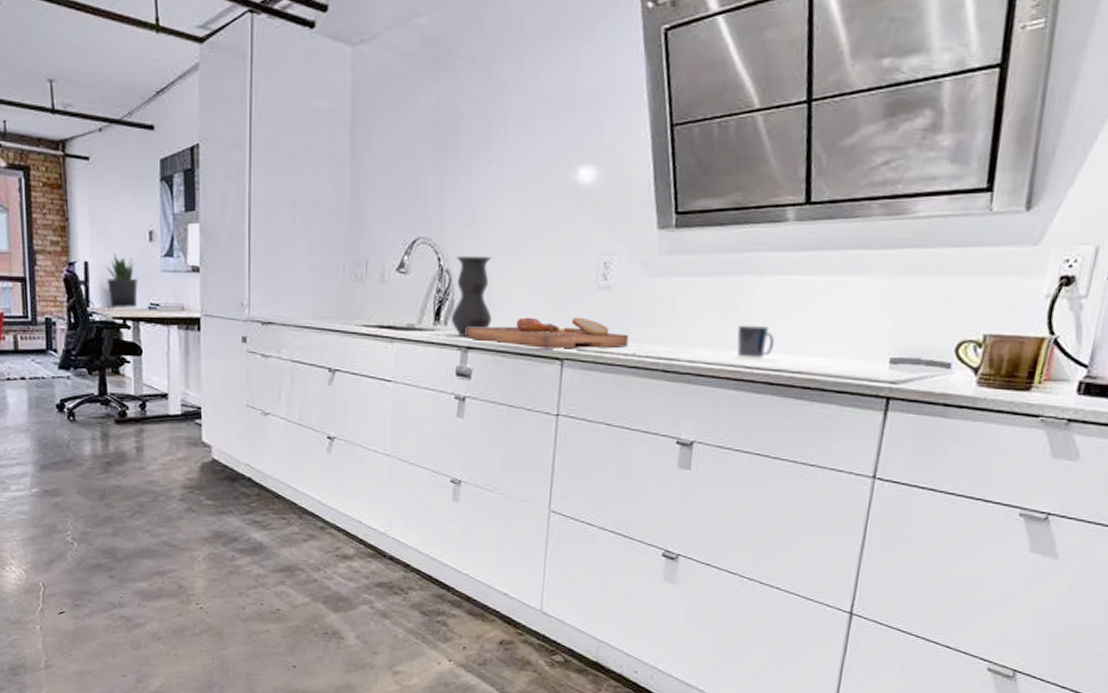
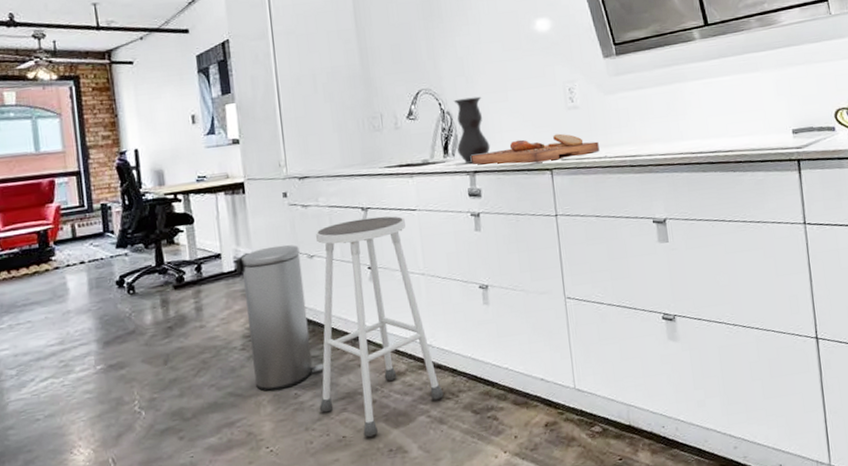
planter: present [106,253,138,308] -> none [155,138,186,185]
pedal bin: none [183,395,267,550] -> present [235,244,325,392]
stool: none [255,380,392,616] -> present [315,216,444,438]
mug: present [736,324,774,361] -> none [678,119,708,148]

